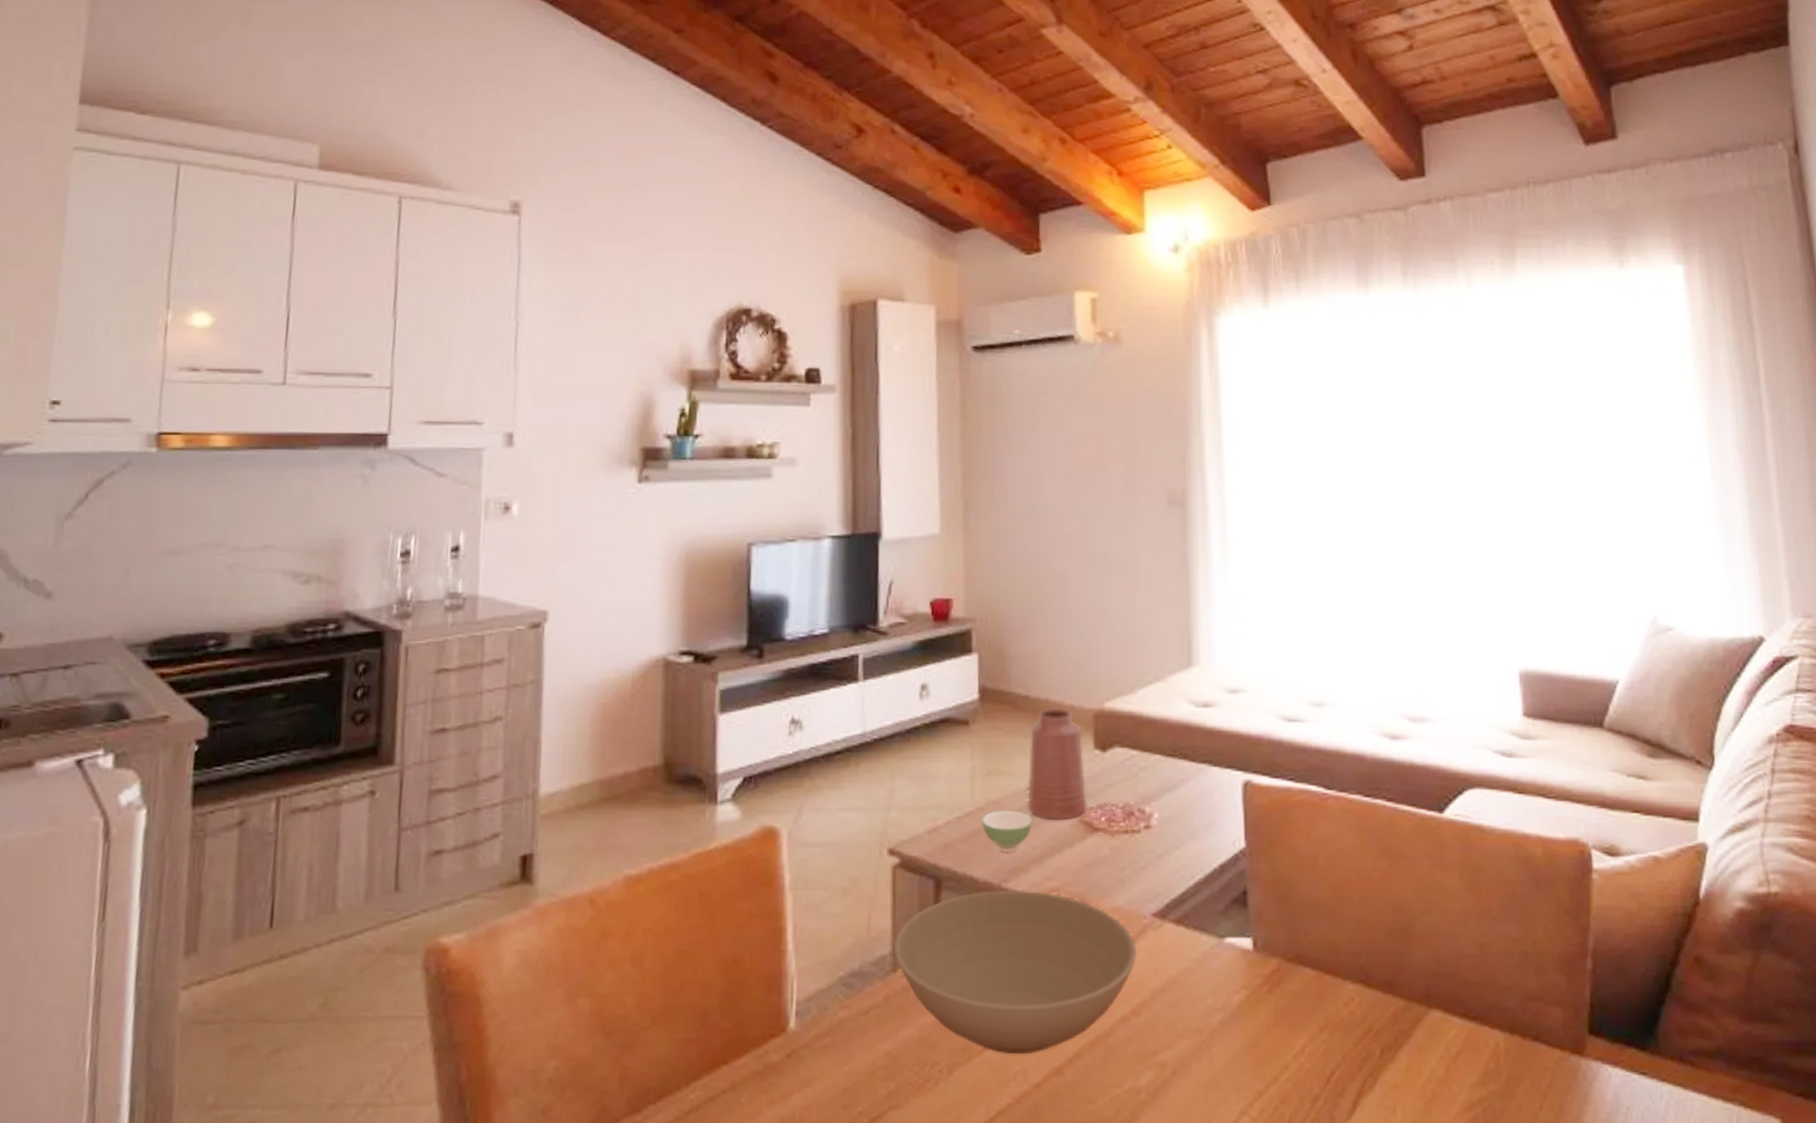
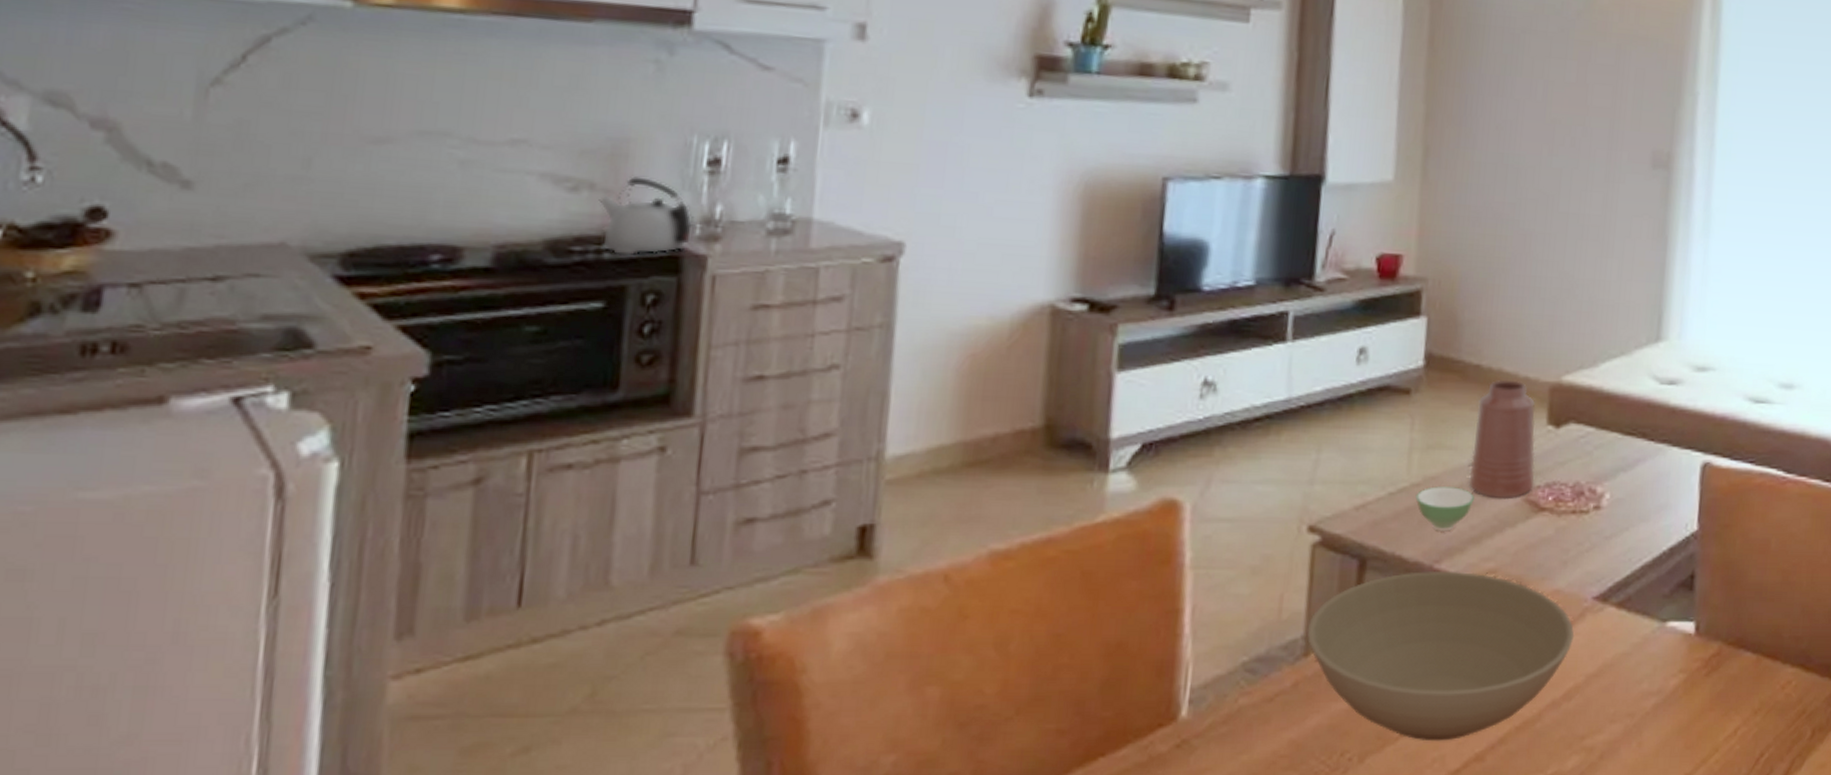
kettle: none [324,569,391,633] -> present [598,177,692,255]

